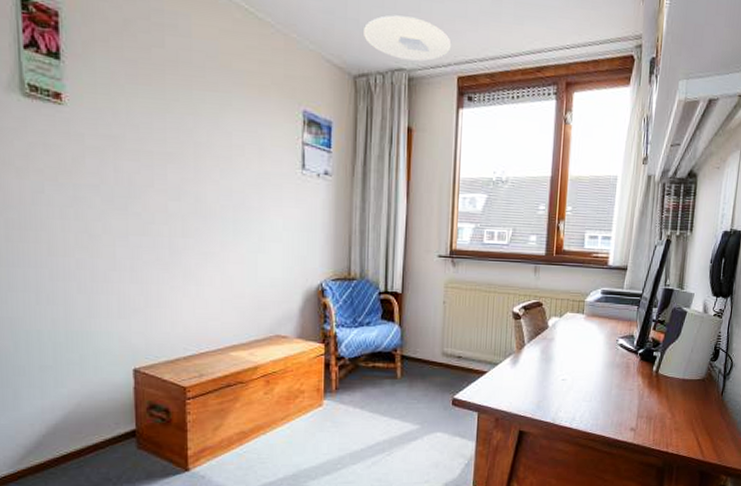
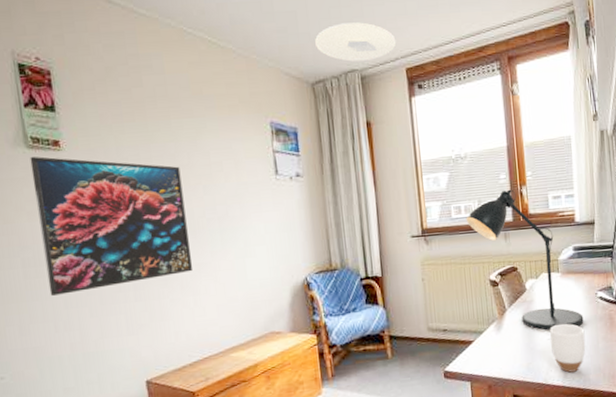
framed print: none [25,107,199,265] -> present [30,156,193,296]
desk lamp: none [497,221,601,371] -> present [466,189,584,330]
mug: none [564,367,600,415] -> present [550,324,586,373]

